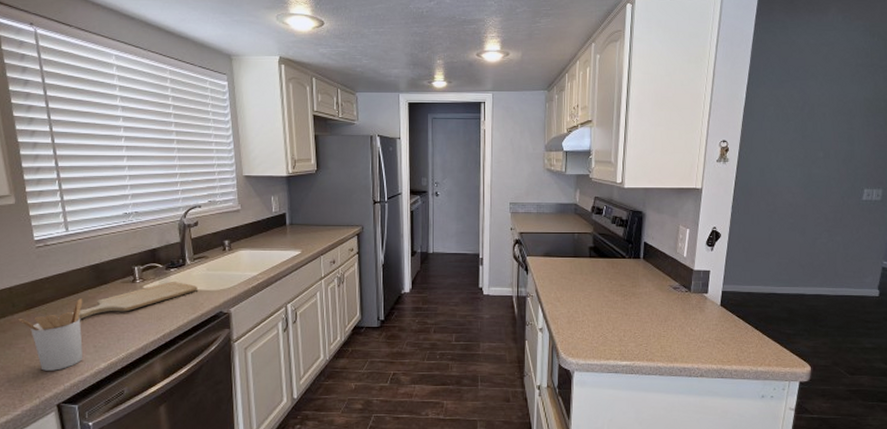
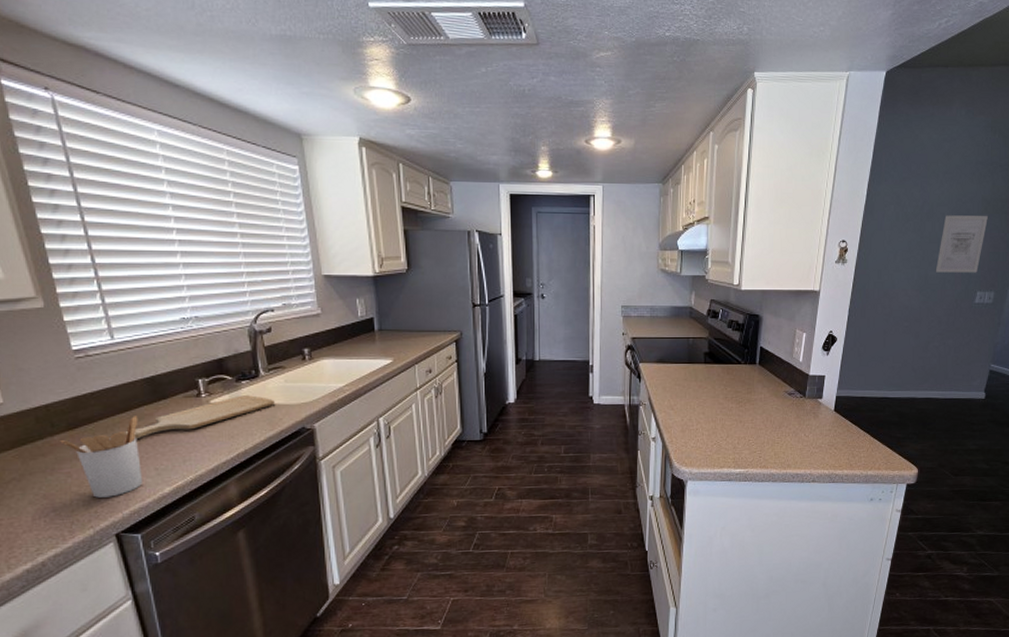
wall art: none [819,114,871,171] -> present [935,215,988,273]

